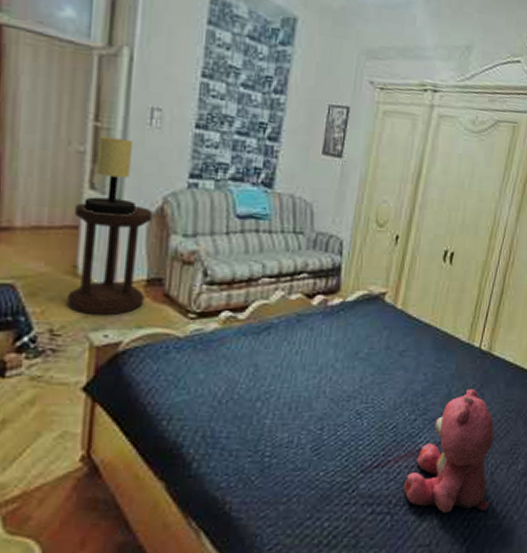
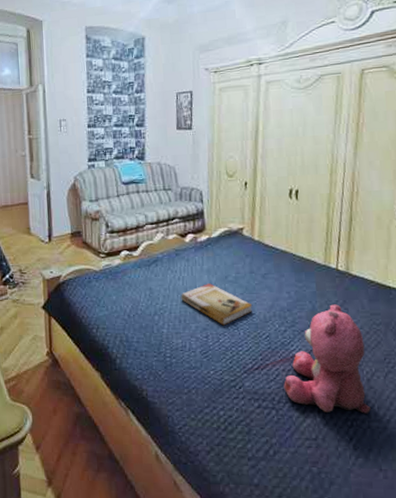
side table: present [67,203,153,316] -> none [24,184,71,259]
table lamp: present [84,136,135,216] -> none [29,143,58,194]
book: none [295,360,383,414] -> present [181,283,253,326]

